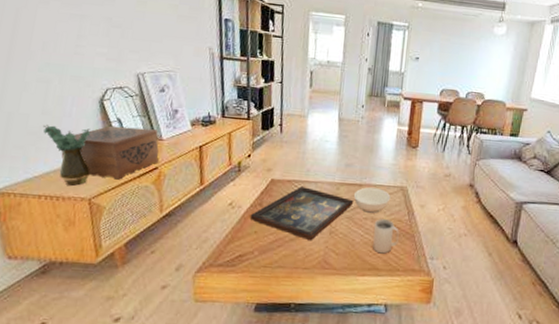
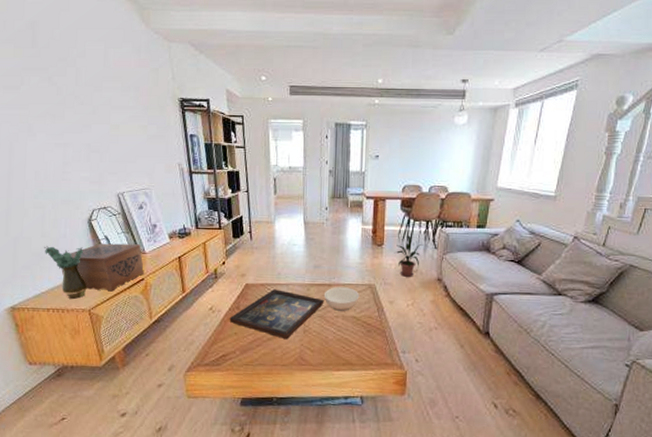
mug: present [372,219,399,254] -> none [344,316,370,349]
house plant: none [428,139,458,181] -> present [394,235,423,277]

